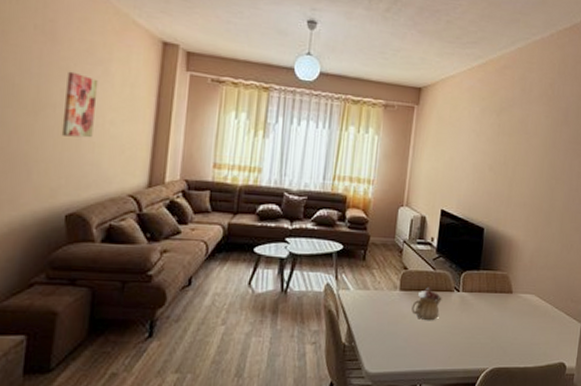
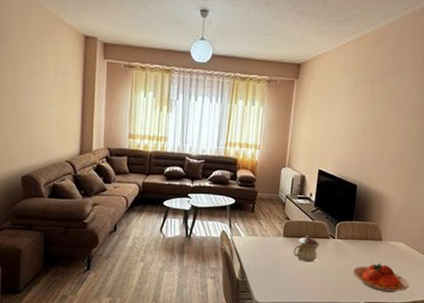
wall art: present [61,71,99,138] -> none [14,64,38,117]
plate: none [480,319,544,355] -> present [353,262,410,292]

